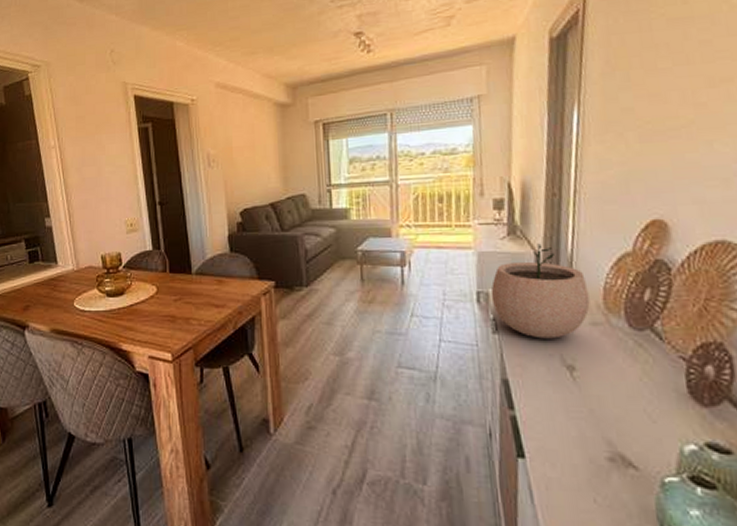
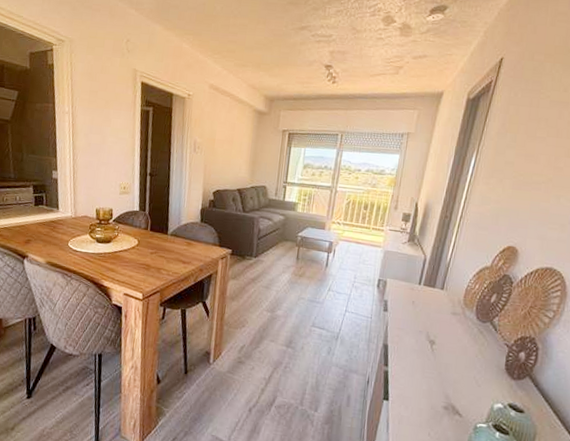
plant pot: present [490,243,590,339] -> none [387,250,456,321]

